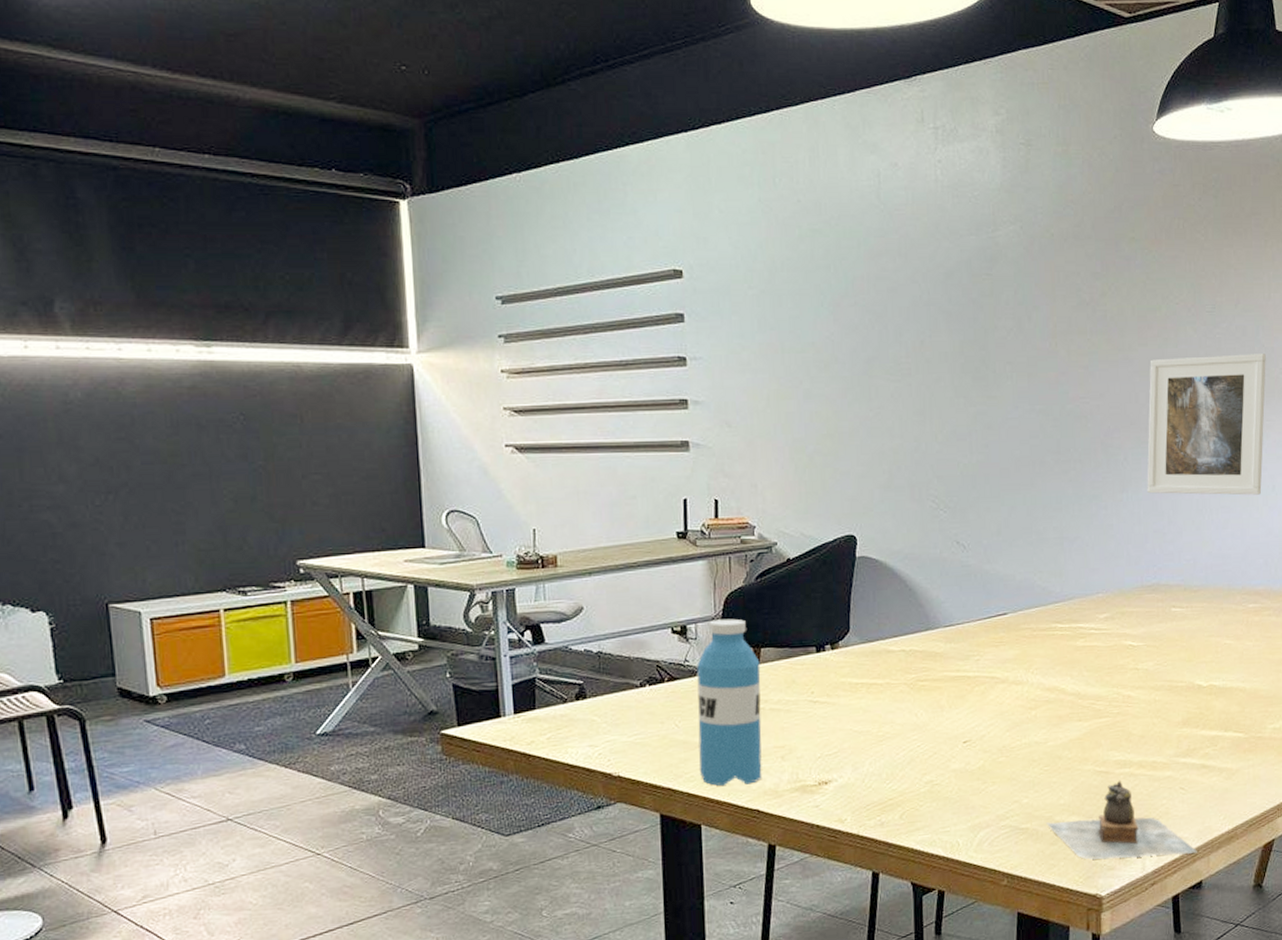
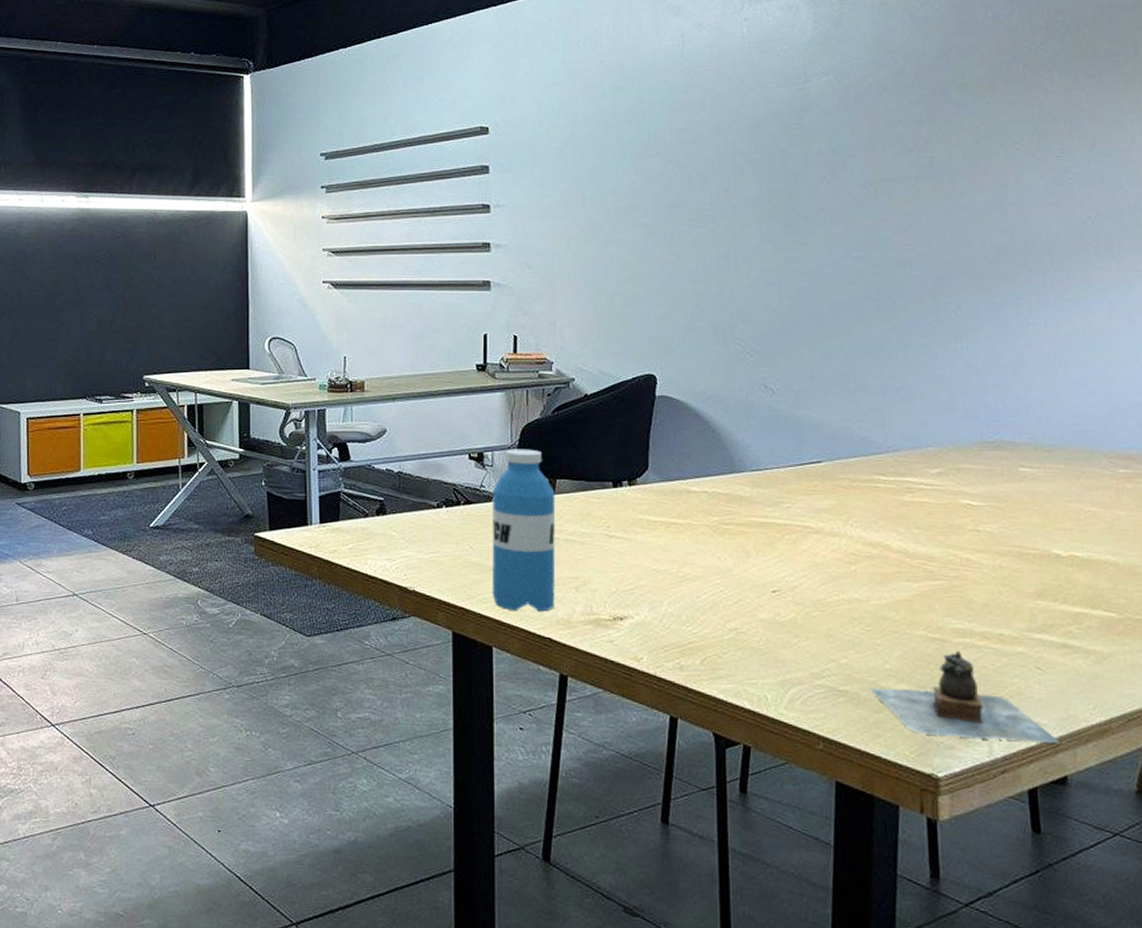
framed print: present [1147,354,1266,495] -> none [985,200,1132,350]

